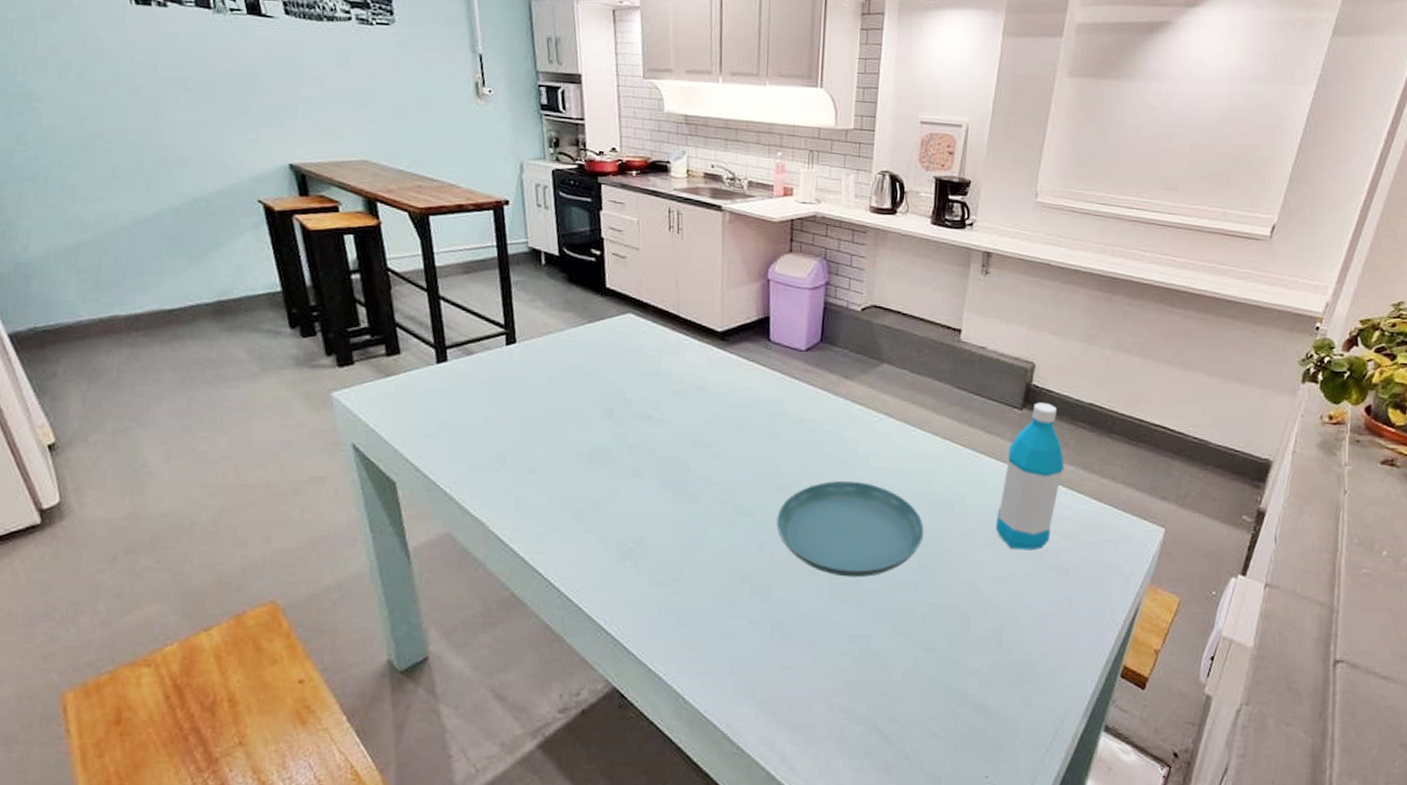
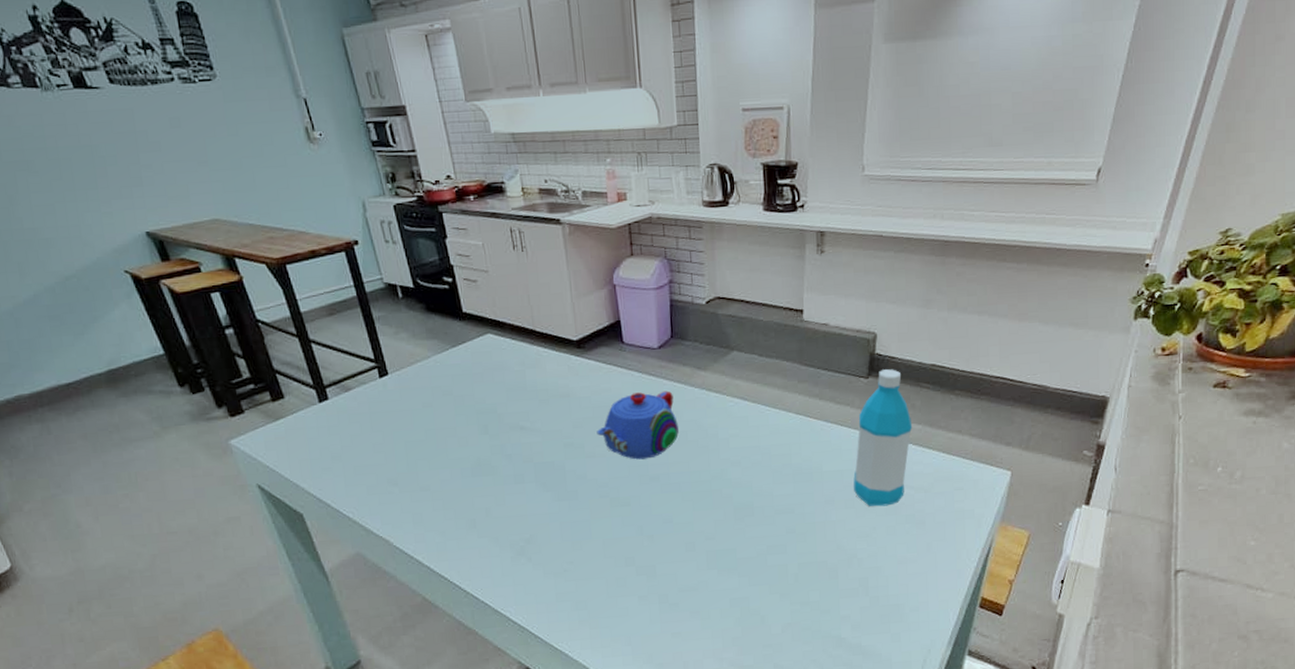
teapot: none [728,395,816,468] -> present [596,390,679,460]
saucer: present [776,480,924,578] -> none [651,463,788,549]

